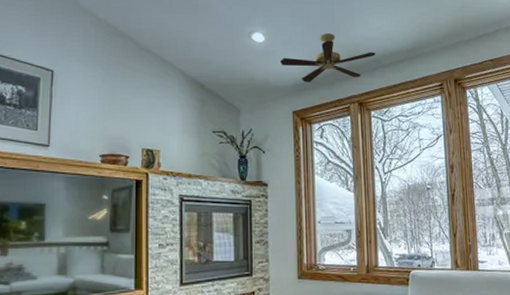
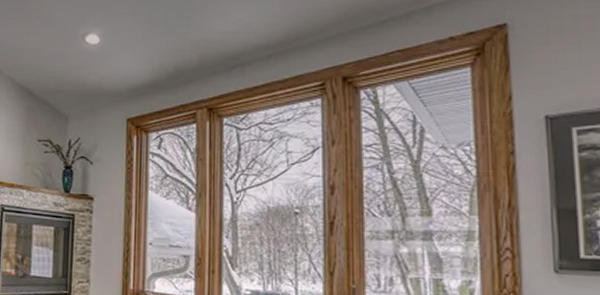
ceiling fan: present [279,32,376,82] -> none [115,29,234,86]

